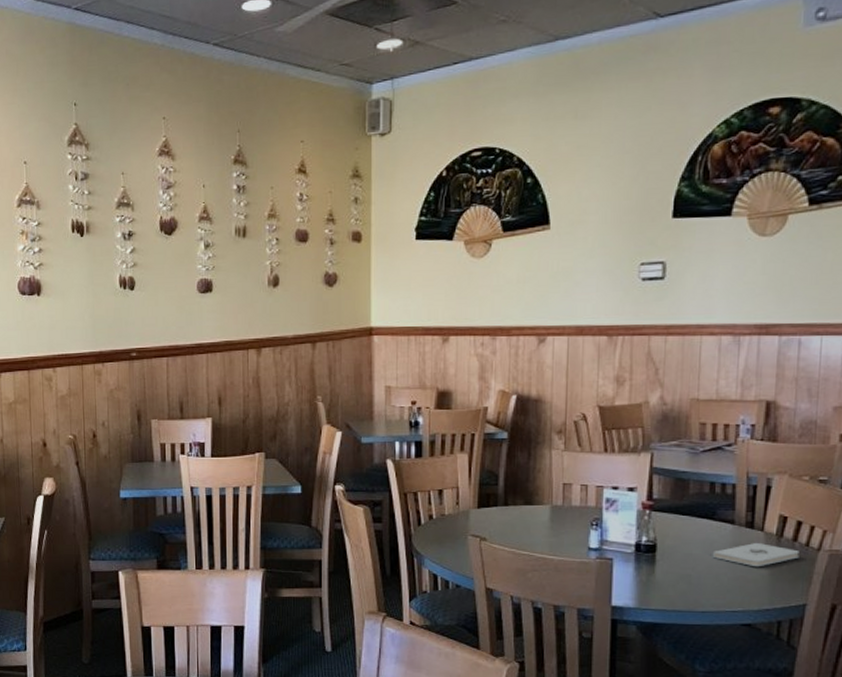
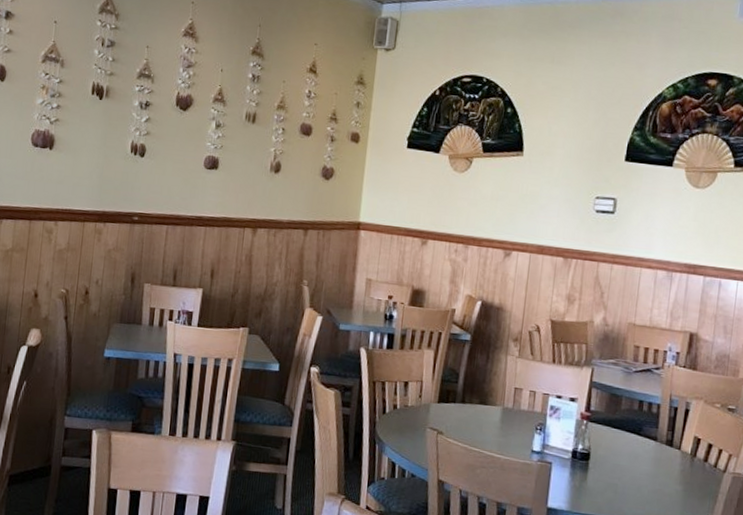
notepad: present [712,542,799,567] -> none [636,459,709,483]

